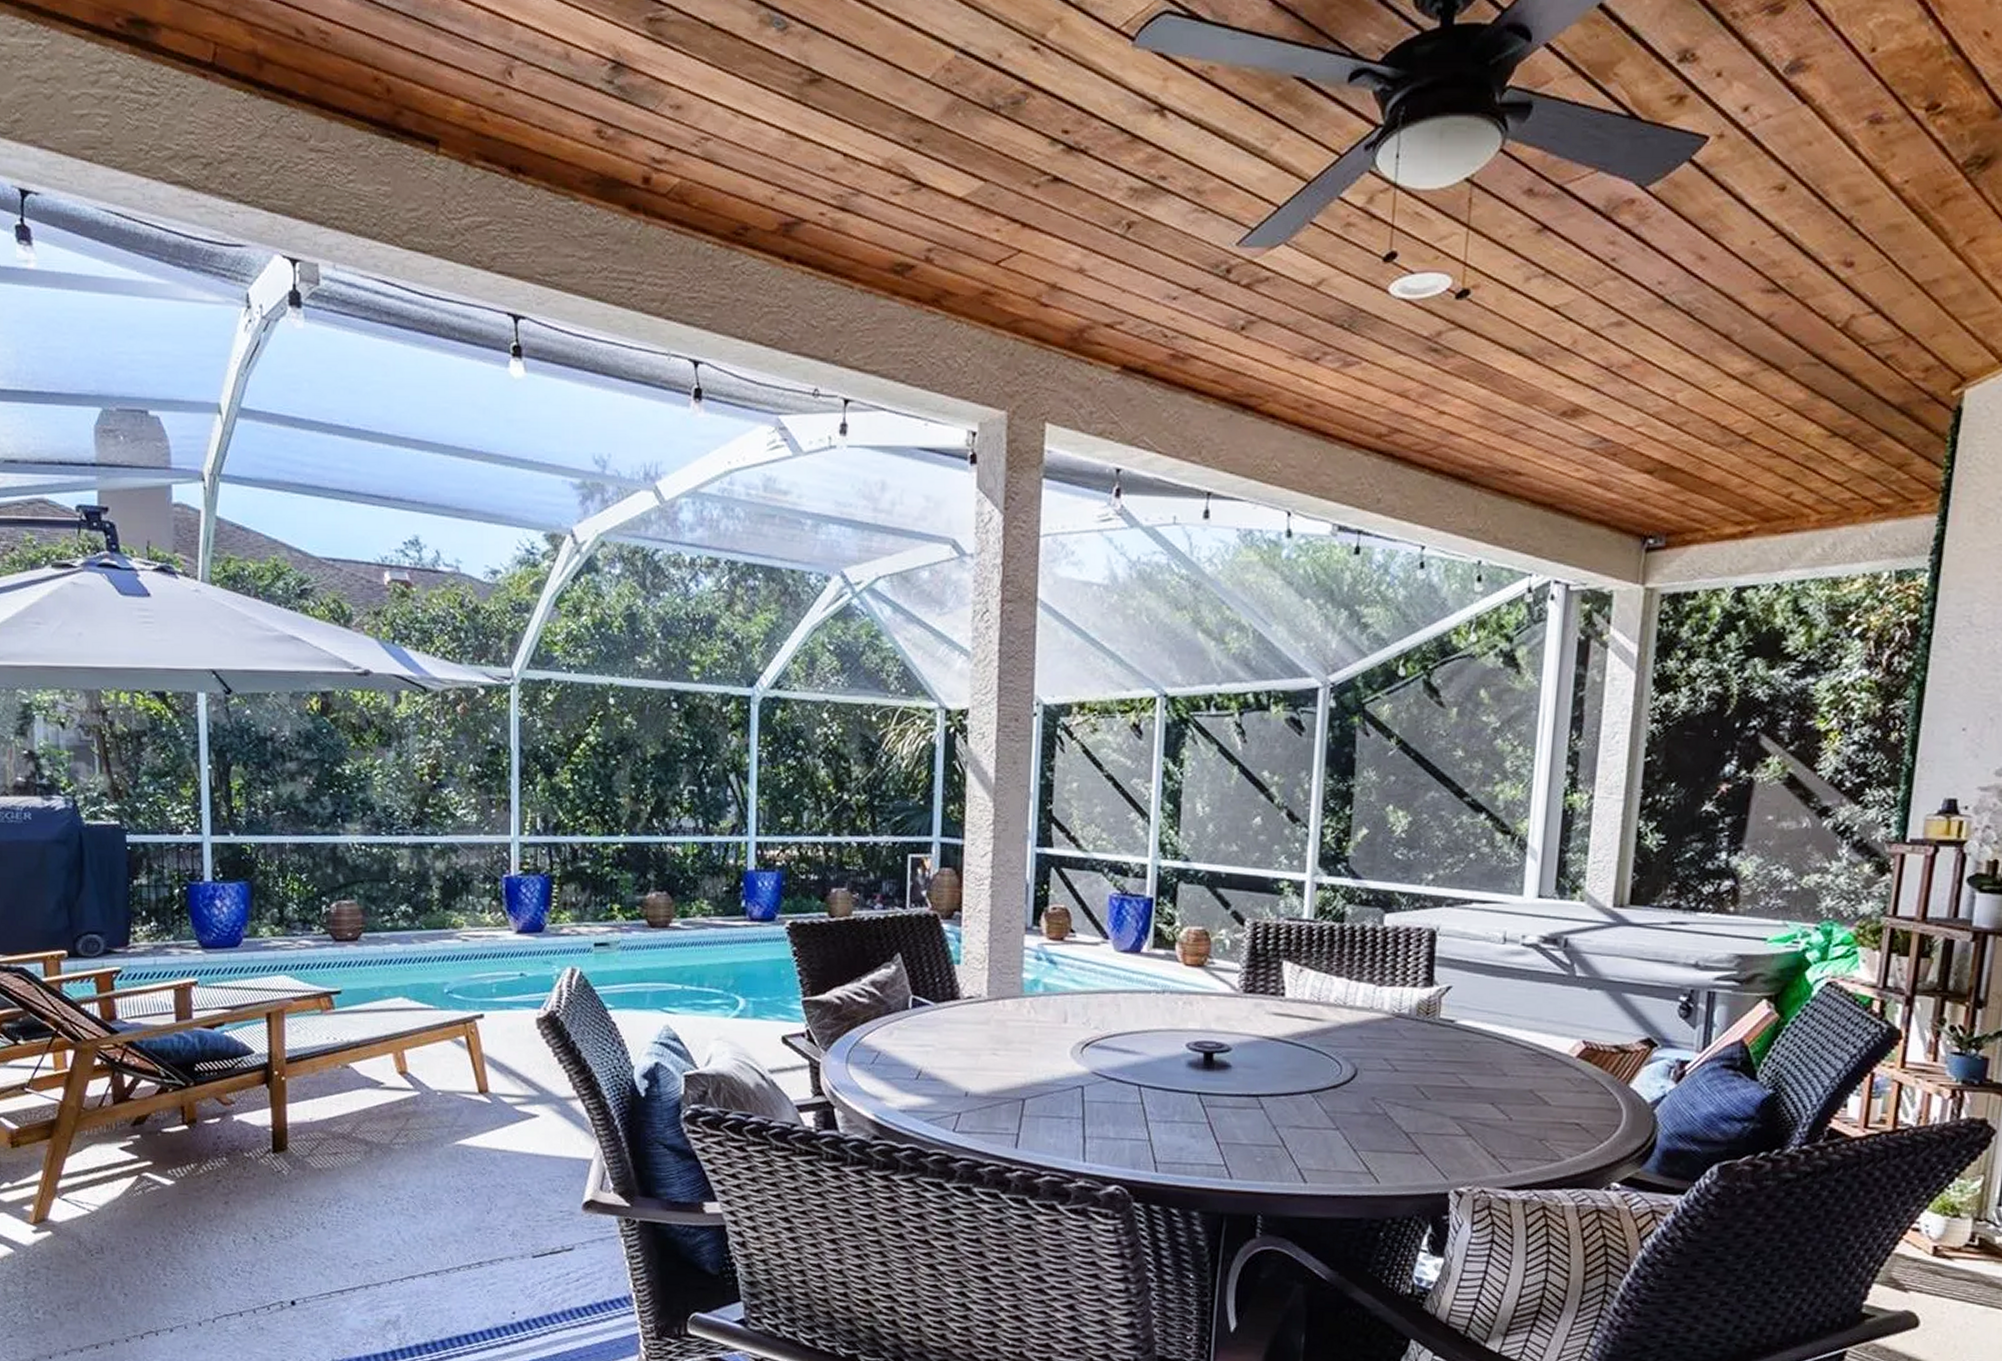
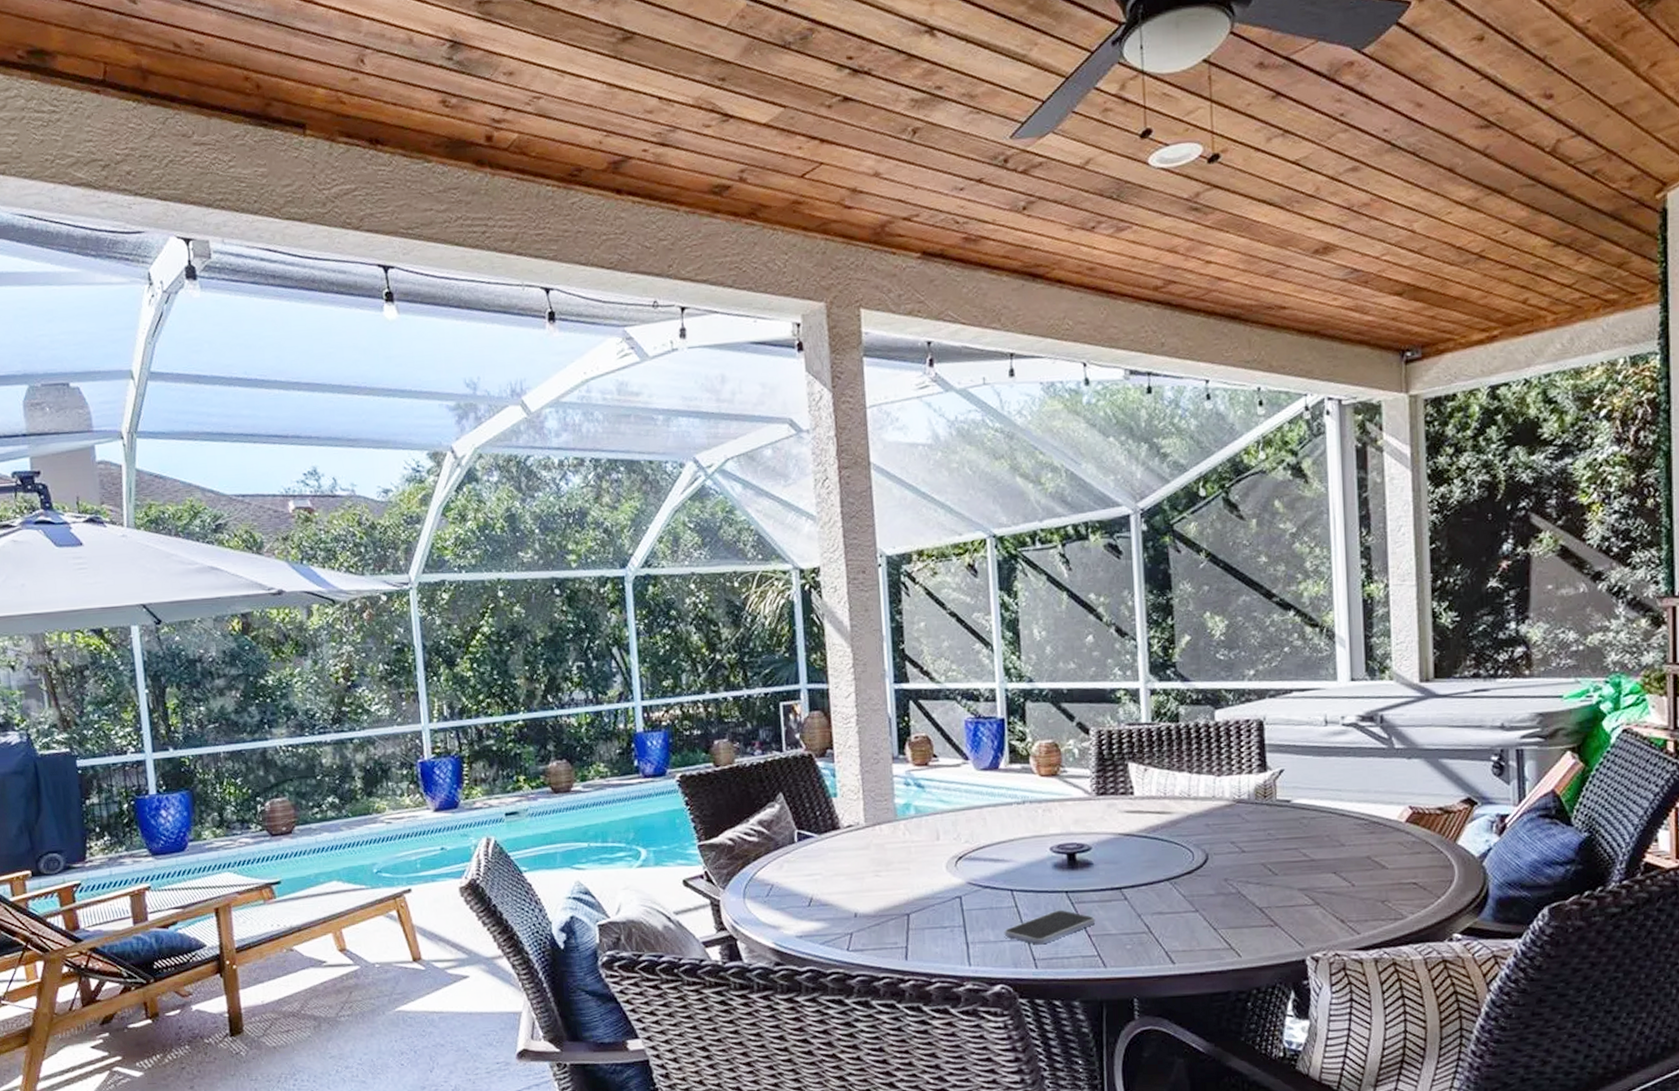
mobile phone: none [1125,1111,1227,1147] -> present [1004,909,1096,945]

